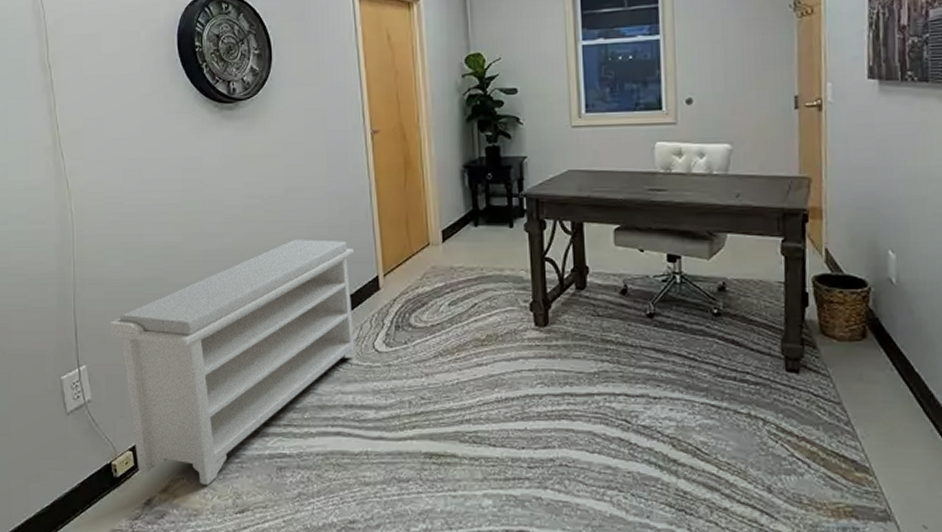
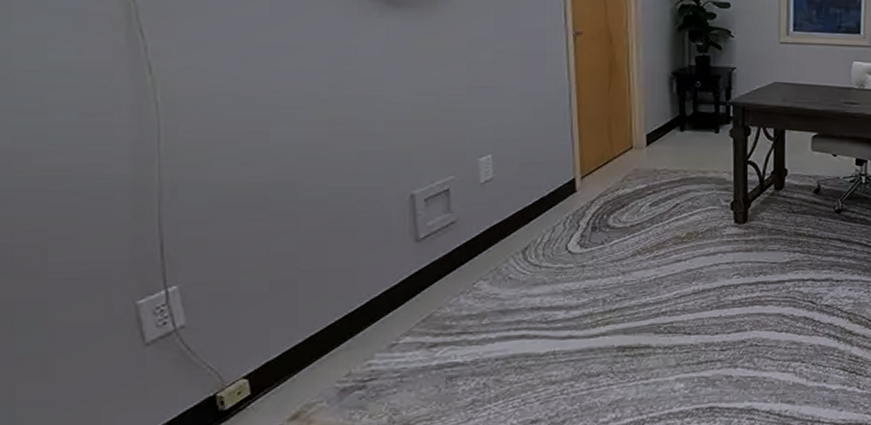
bench: present [110,238,357,485] -> none [216,140,549,406]

